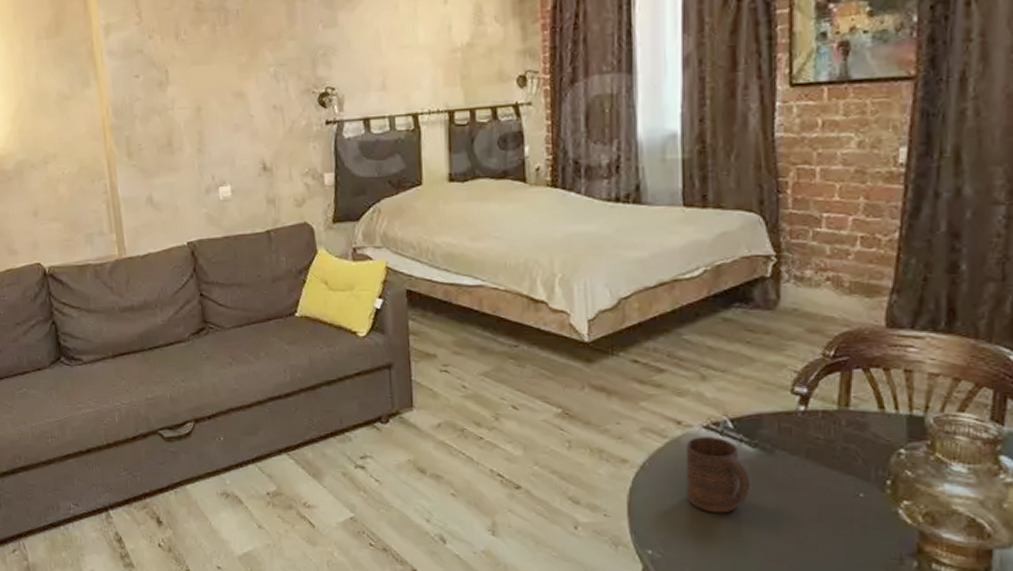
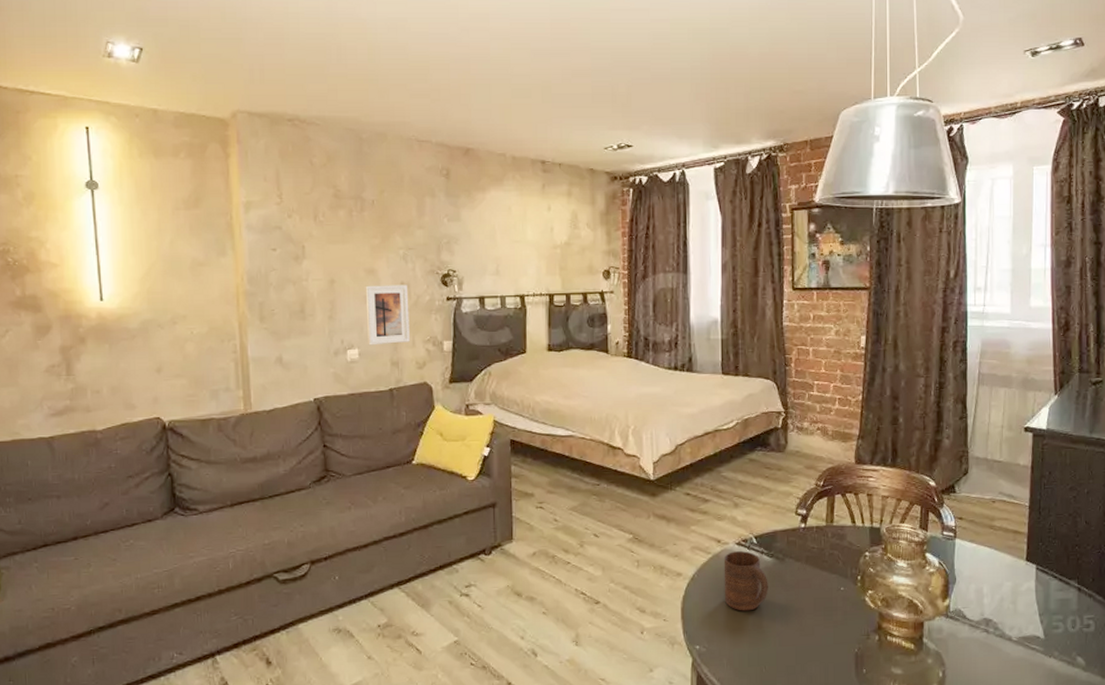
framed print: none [234,108,286,181] -> present [365,285,410,346]

